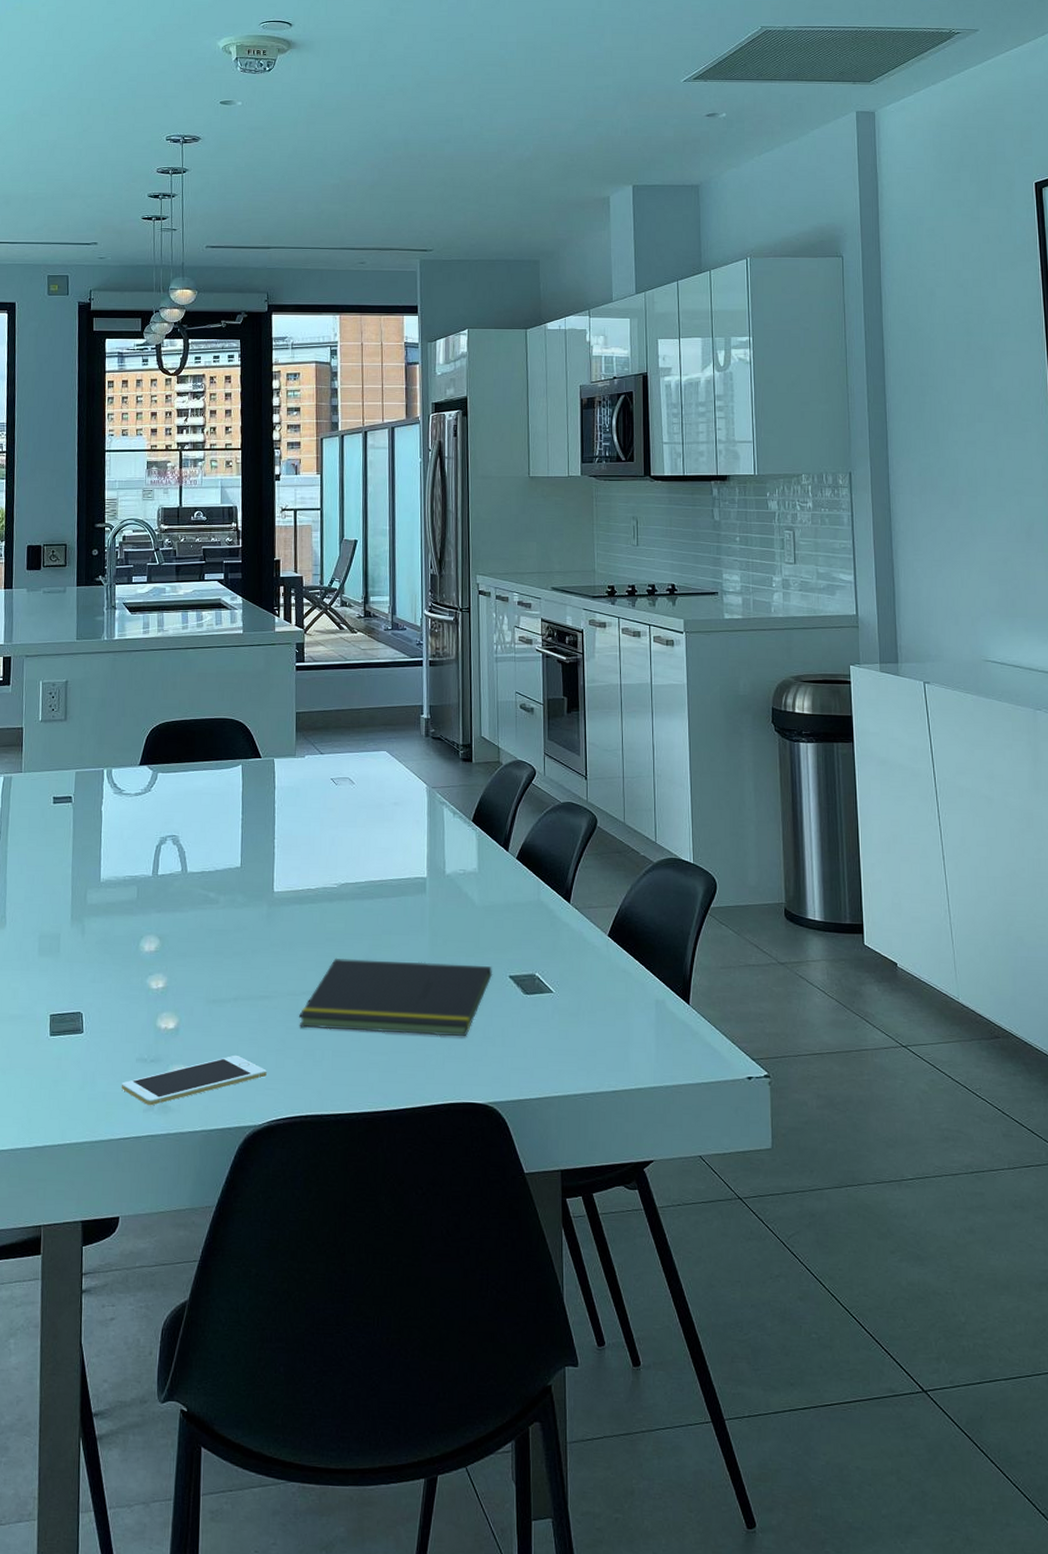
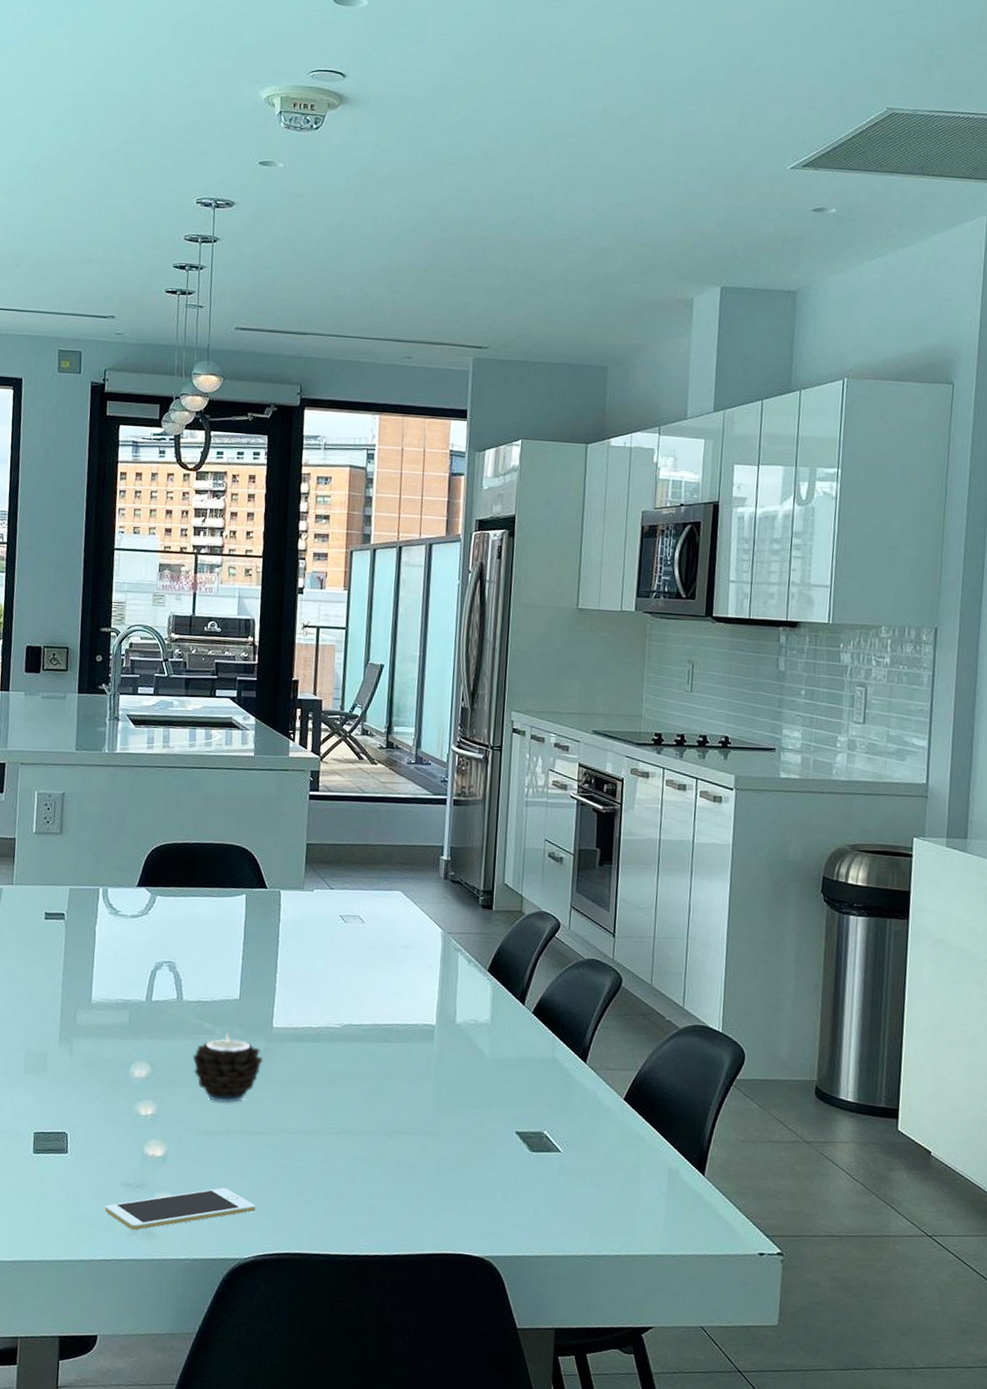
candle: none [199,901,266,970] -> present [192,1033,263,1103]
notepad: present [299,957,493,1036] -> none [291,1099,499,1188]

